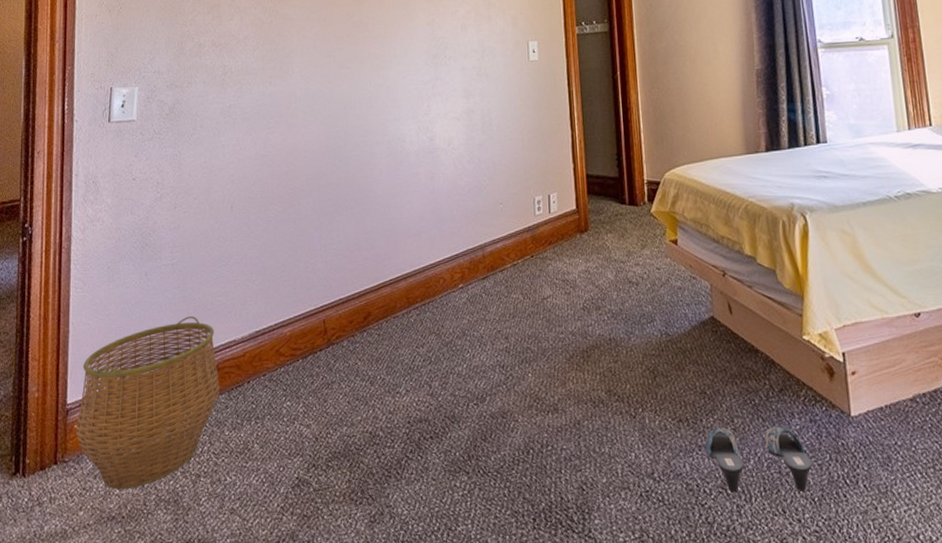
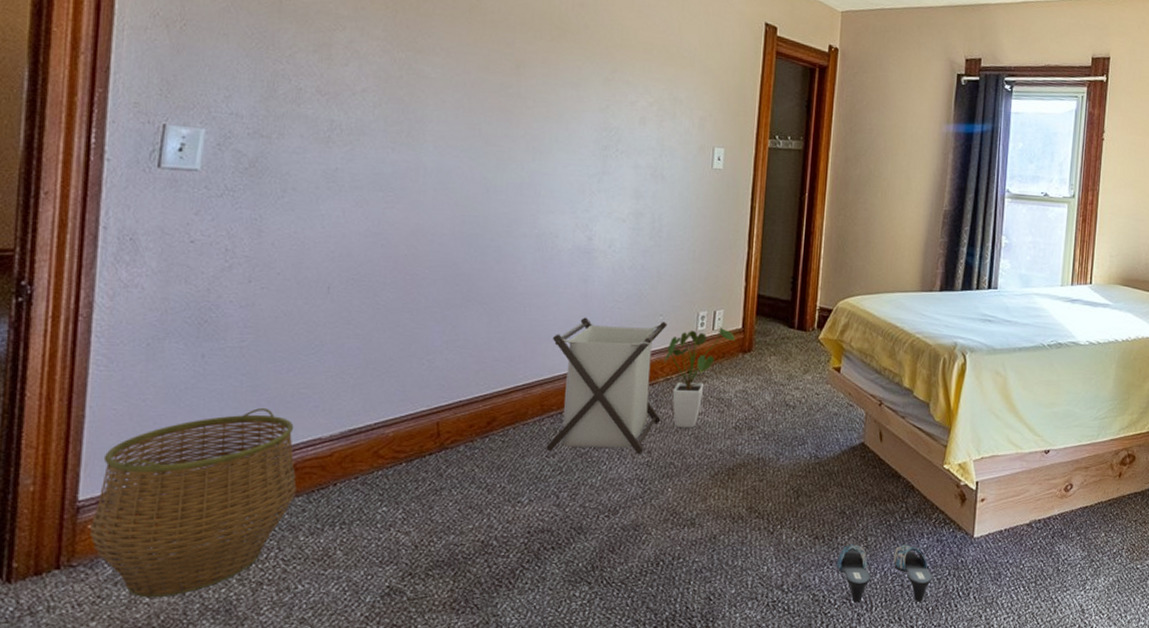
laundry basket: none [411,209,513,342] -> present [546,317,667,455]
house plant: none [509,209,571,312] -> present [663,327,735,428]

